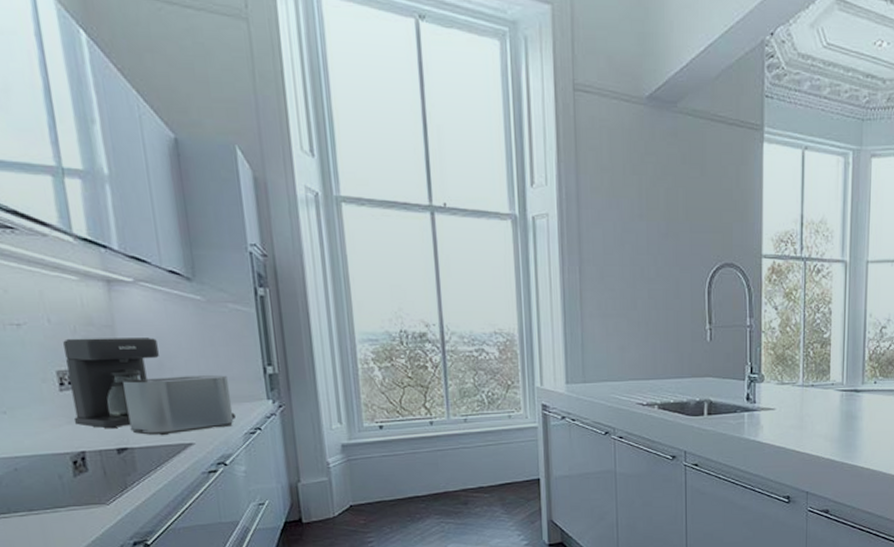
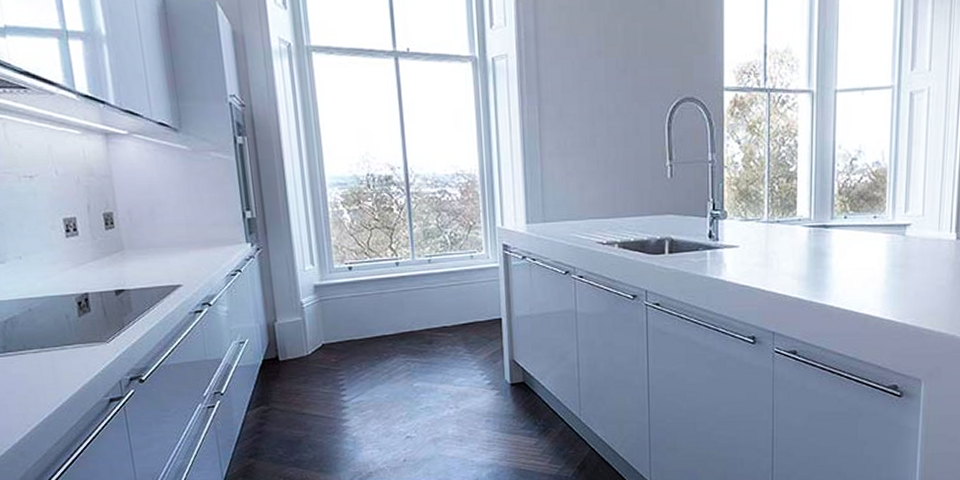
coffee maker: present [63,338,159,429] -> none [69,186,151,272]
toaster: present [123,375,237,436] -> none [120,220,219,278]

